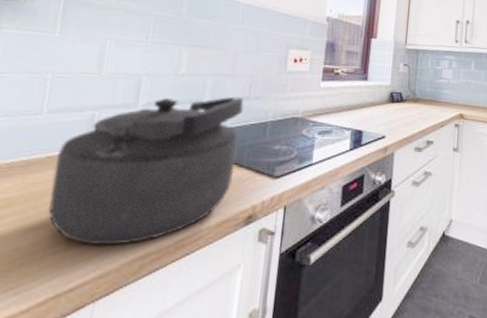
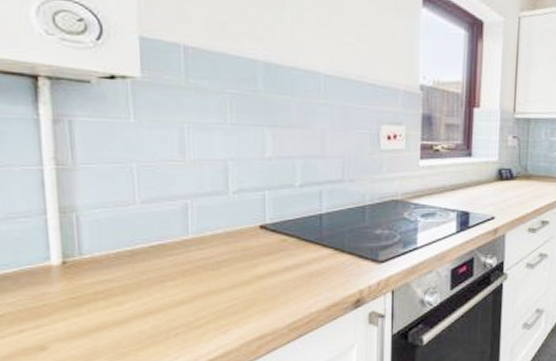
kettle: present [48,97,244,246] -> none [158,181,338,328]

